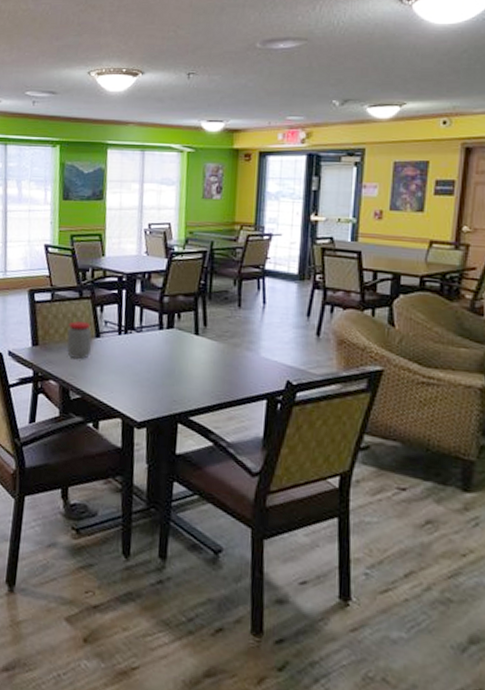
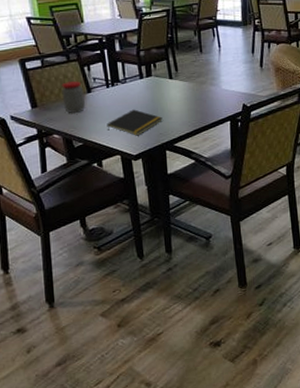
notepad: none [111,365,179,399] -> present [107,109,163,136]

